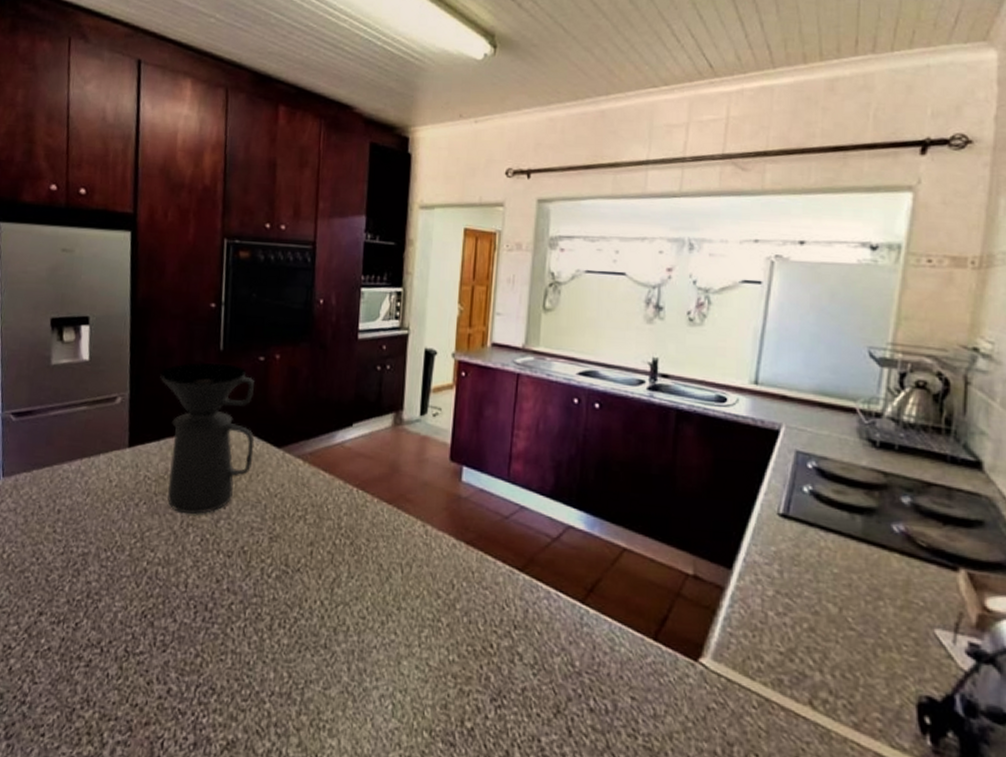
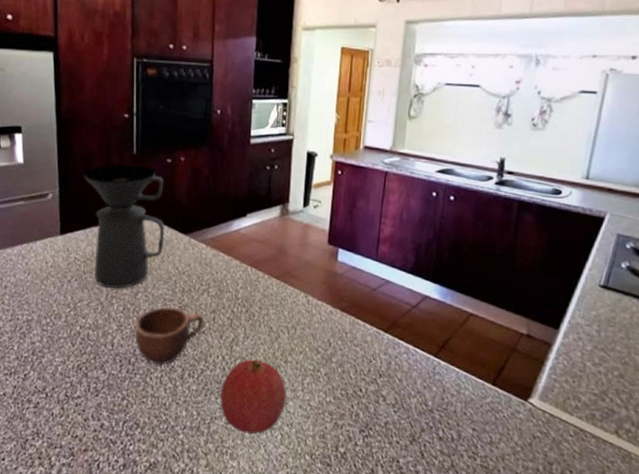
mug: none [213,537,300,612] -> present [134,306,205,365]
fruit: none [317,605,400,703] -> present [220,359,287,434]

